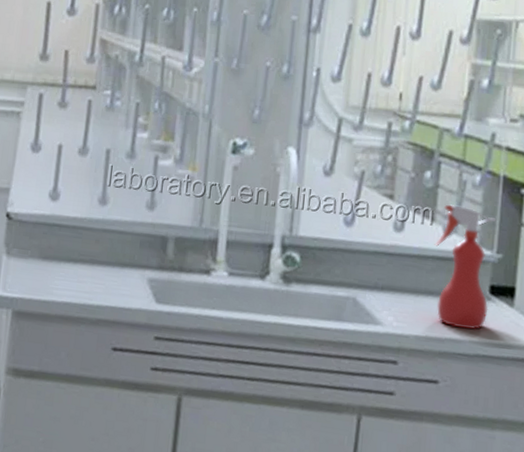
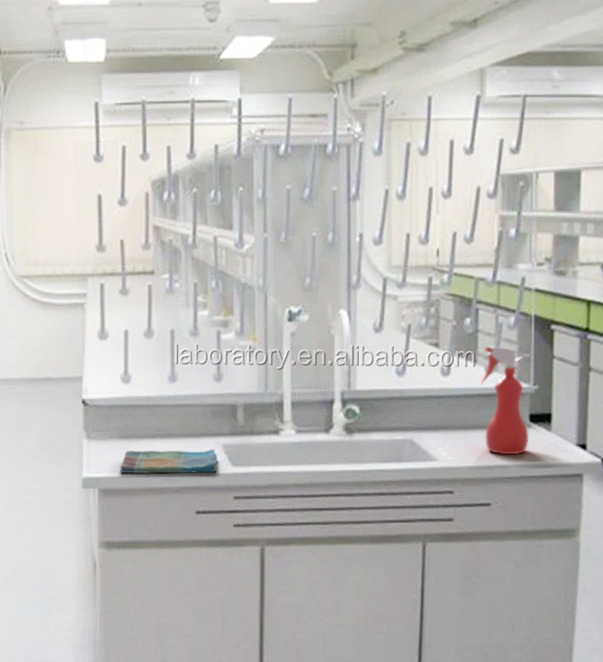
dish towel: none [37,272,142,308] -> present [120,449,218,474]

